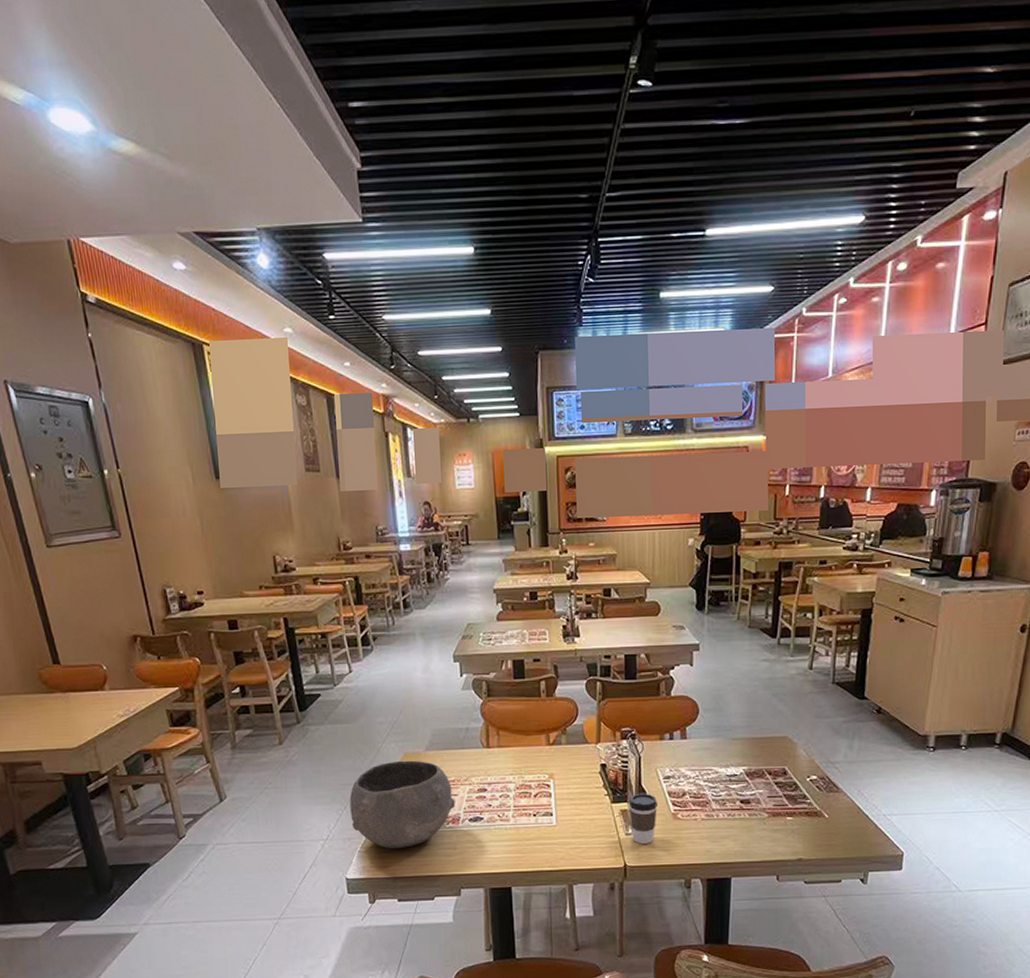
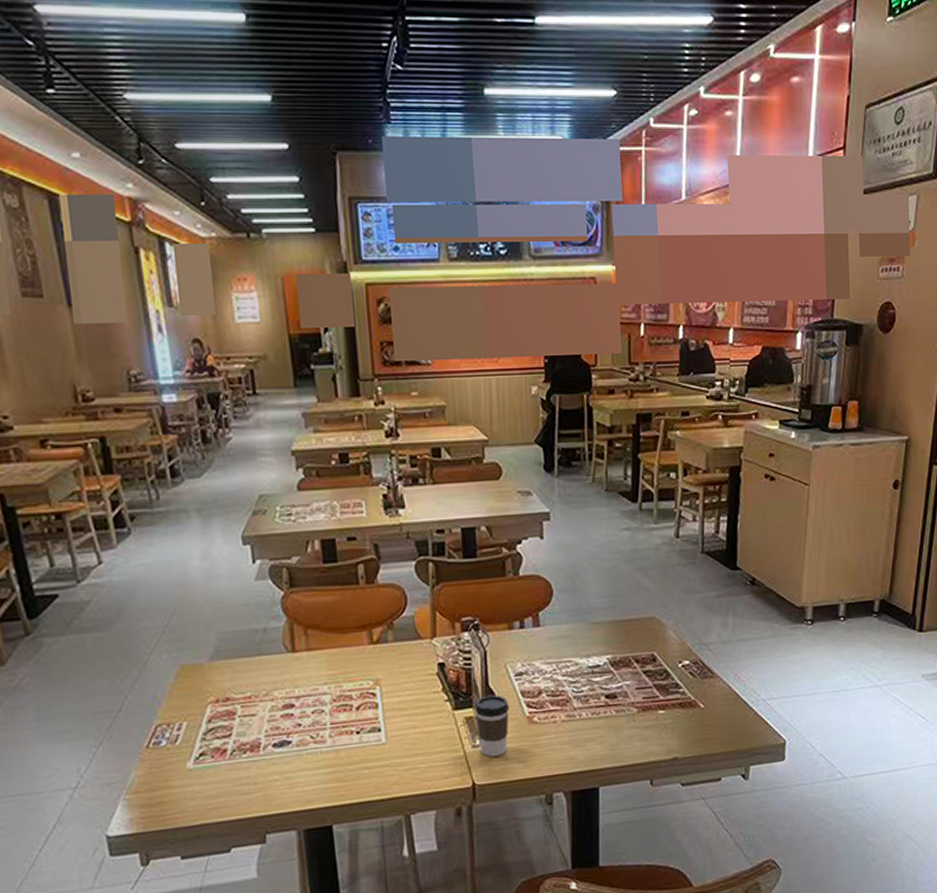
bowl: present [349,760,455,849] -> none [106,674,254,792]

